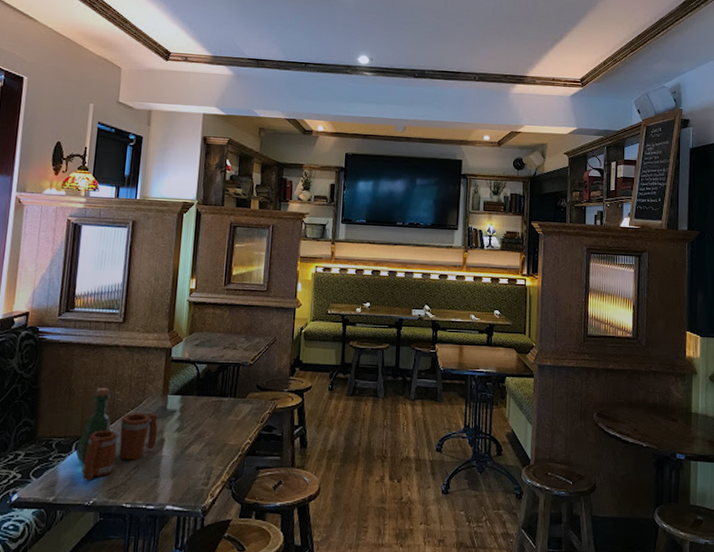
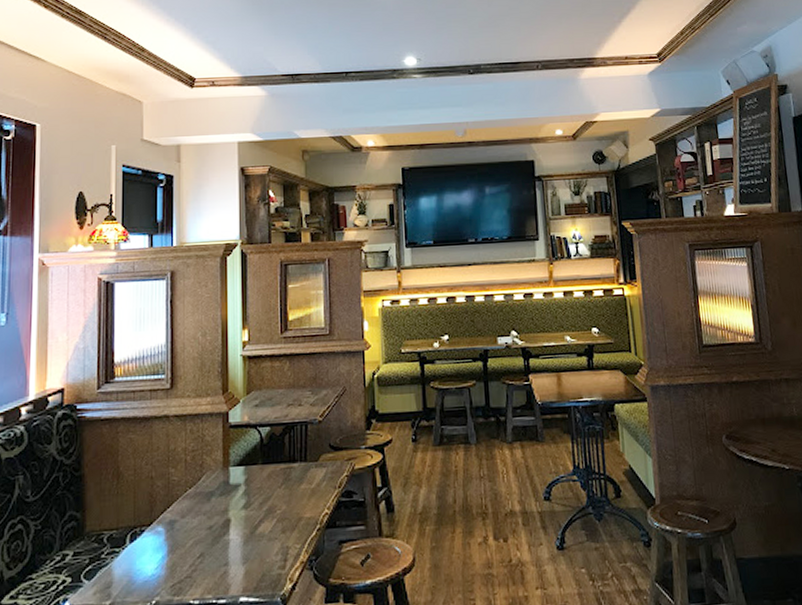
tavern set: present [75,388,158,480] -> none [130,466,222,577]

